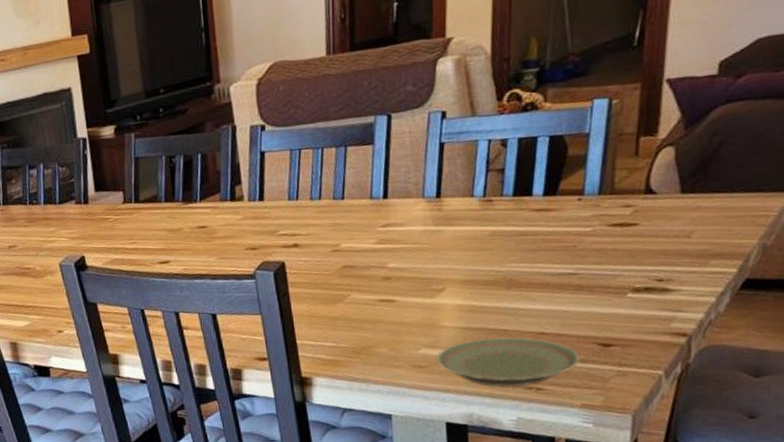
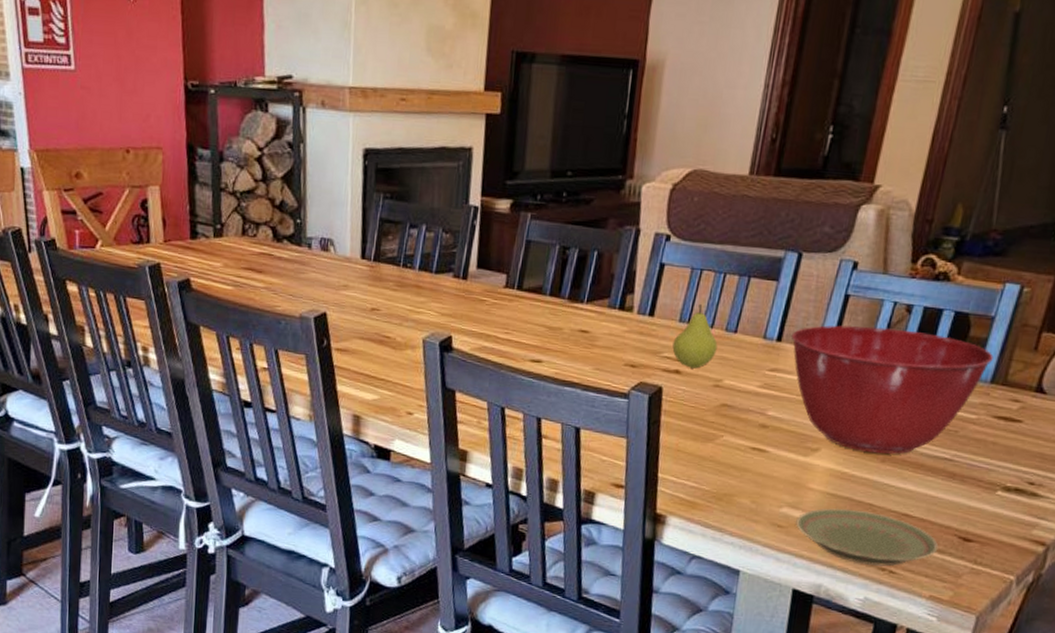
fruit: none [286,181,329,240] -> present [672,304,718,369]
mixing bowl: none [395,161,596,283] -> present [790,325,993,454]

